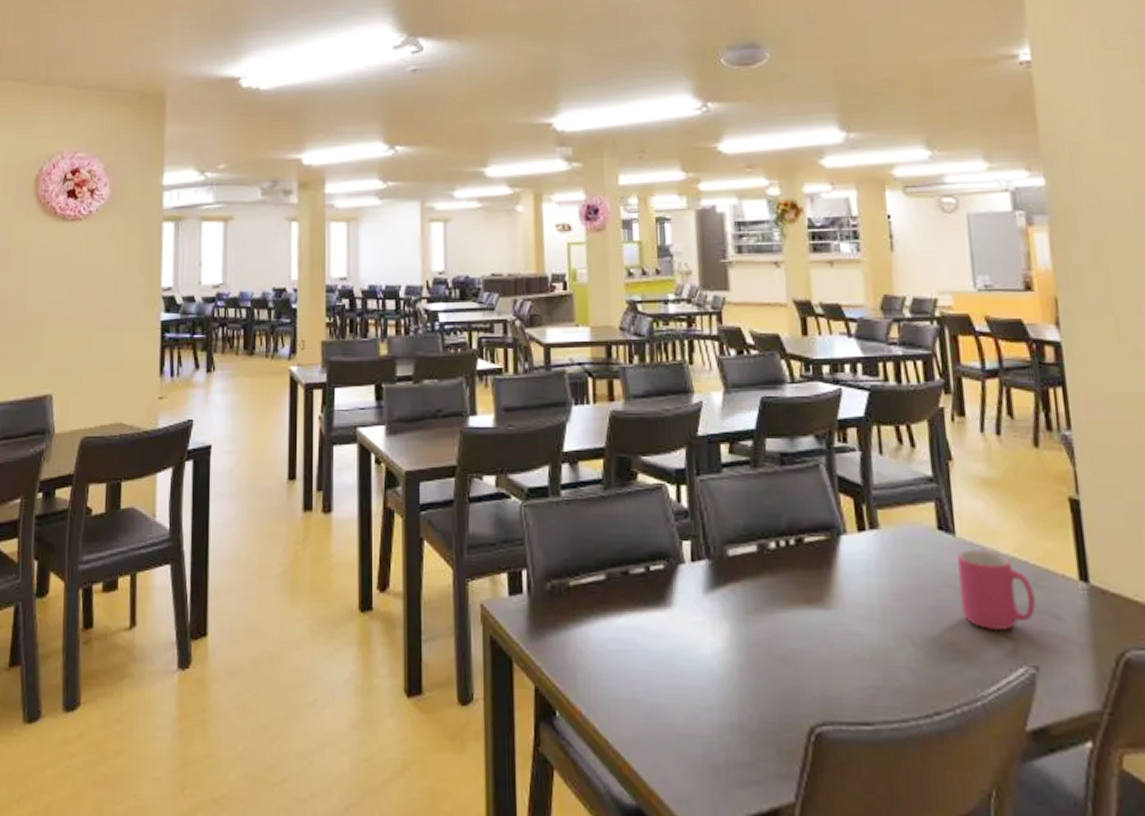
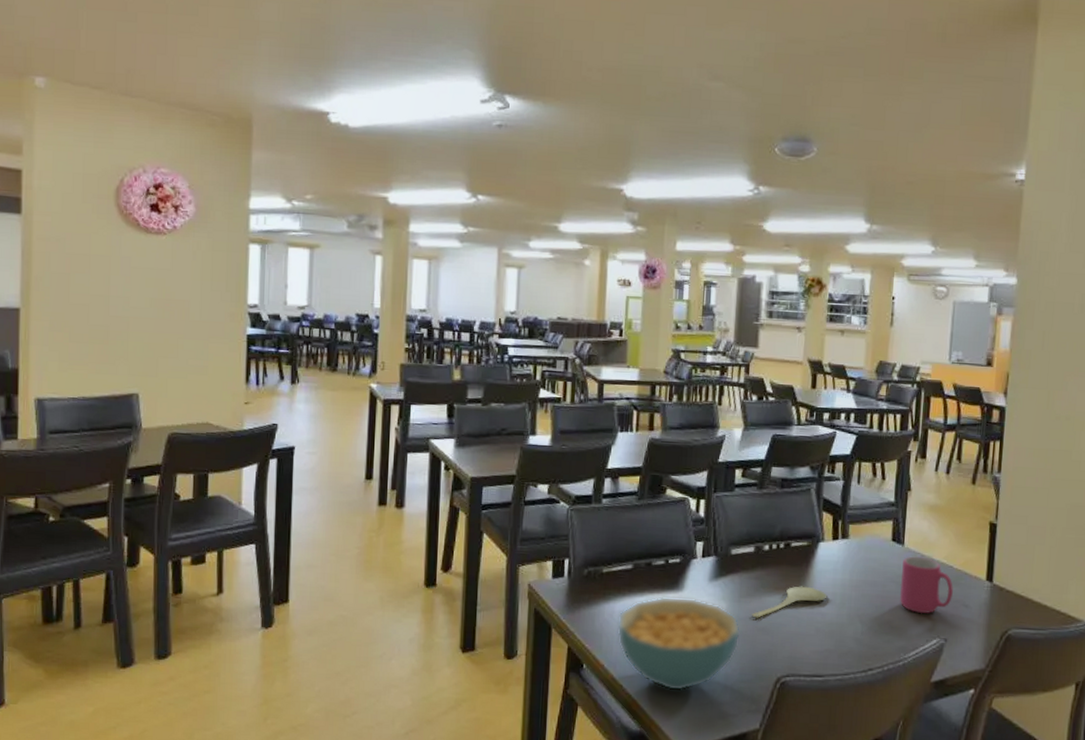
cereal bowl: none [593,616,754,748] -> present [617,596,741,691]
spoon: none [763,596,862,643] -> present [751,586,827,618]

